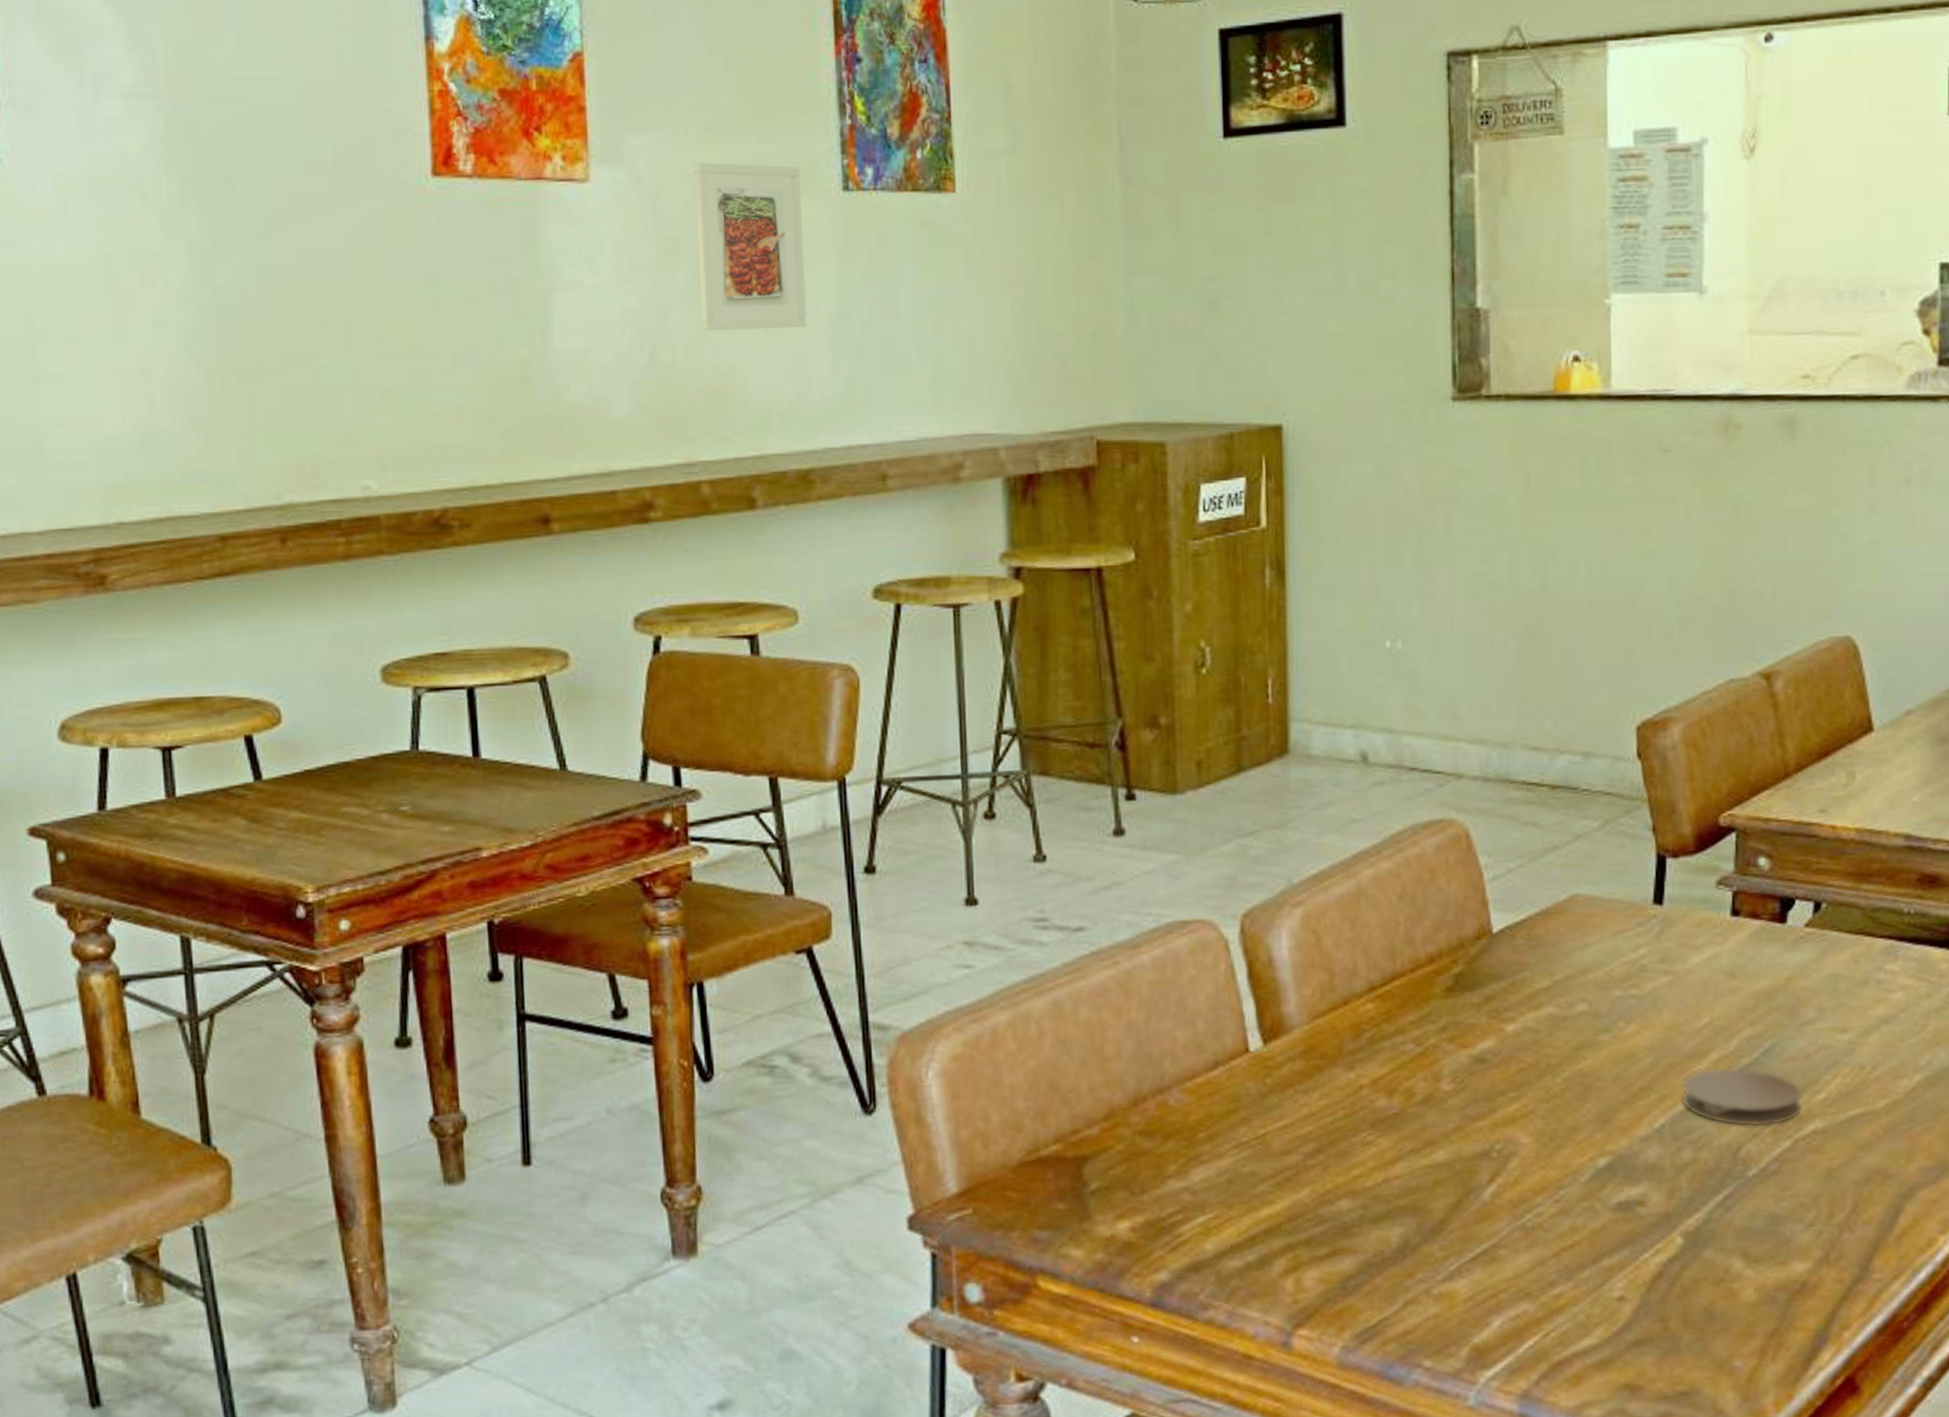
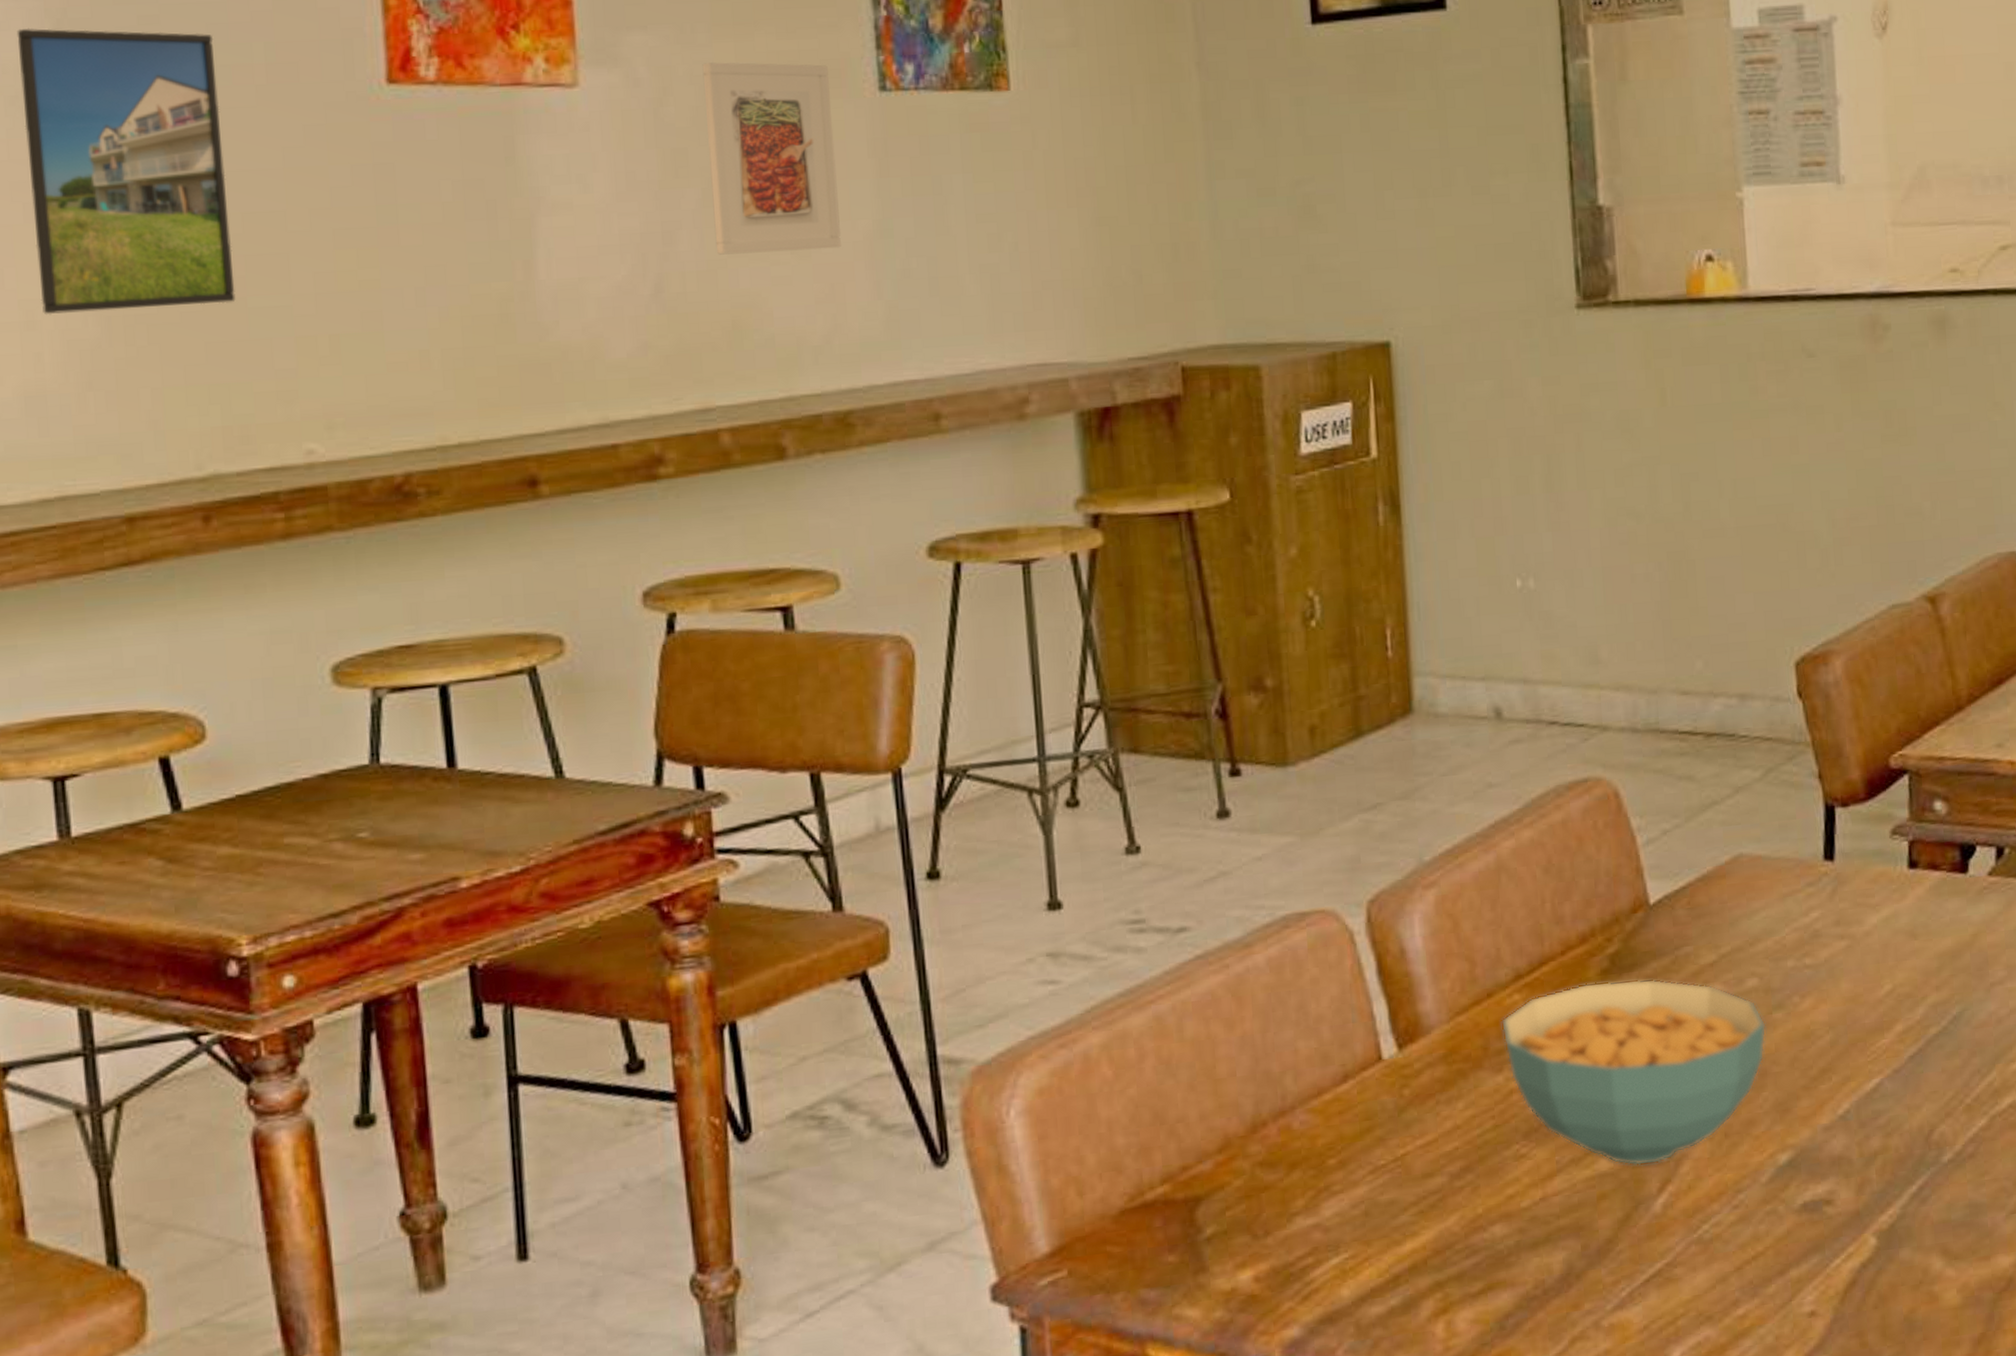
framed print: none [136,123,308,366] -> present [16,28,236,315]
cereal bowl: none [1355,997,1593,1159] -> present [1501,978,1767,1166]
coaster: present [1682,1067,1803,1127] -> none [1866,1039,1997,1105]

